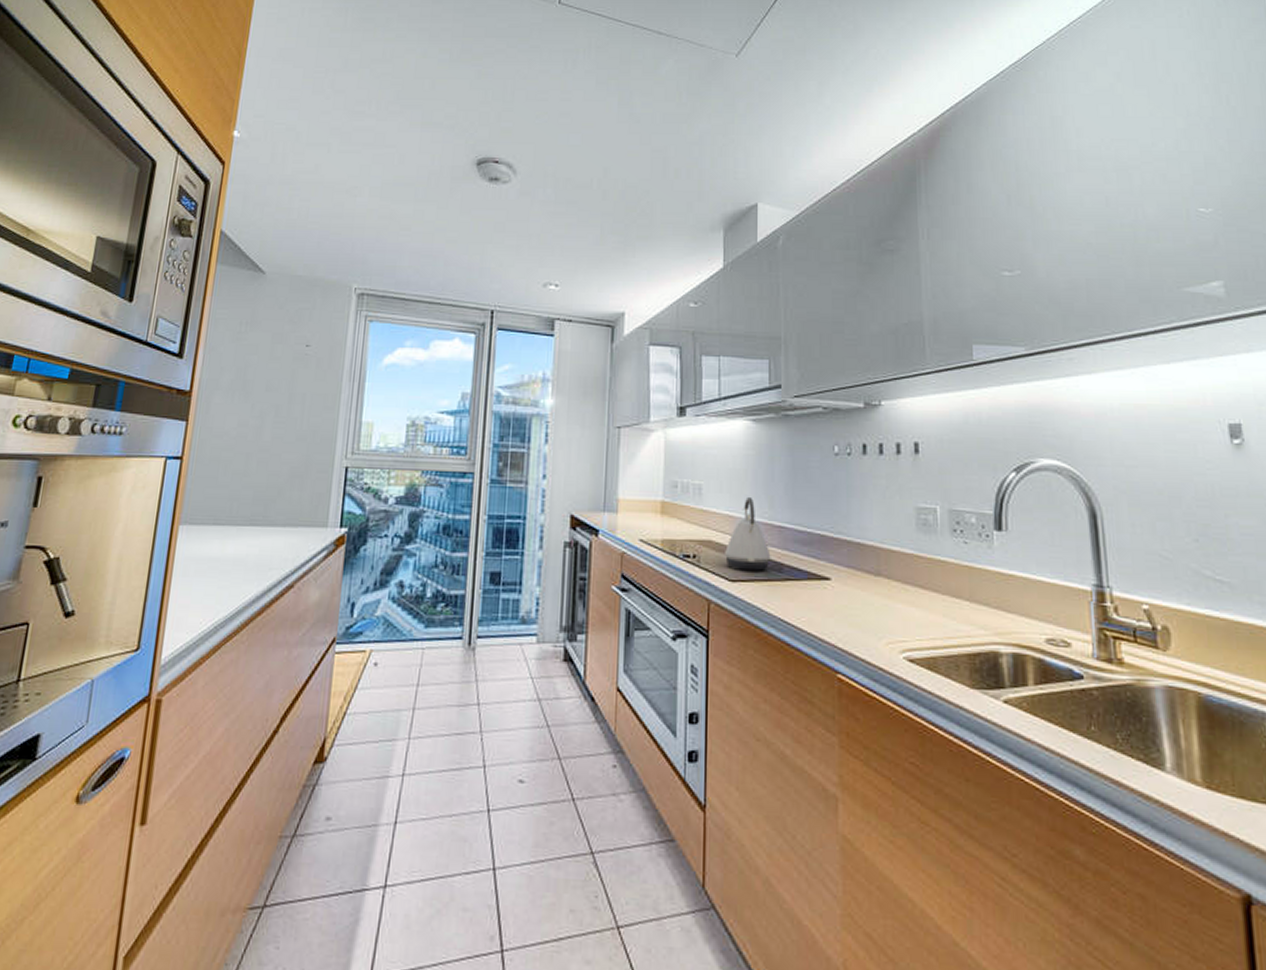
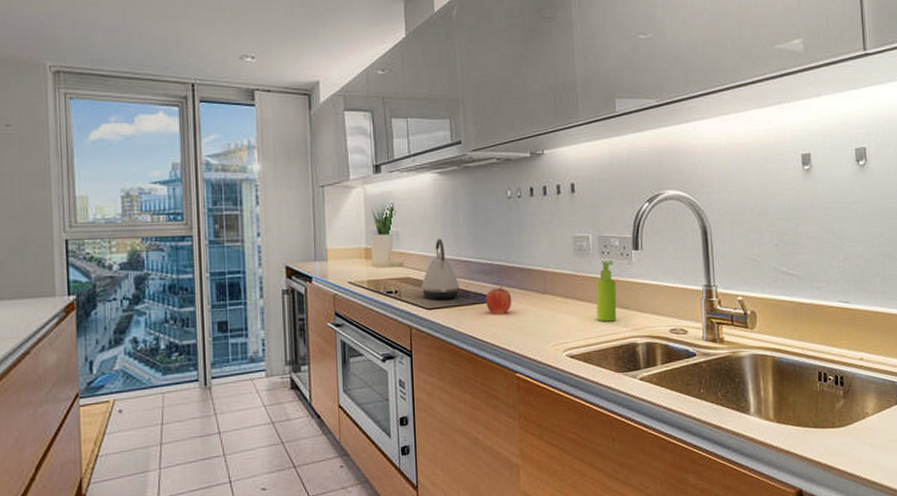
planter: none [668,451,706,527] -> present [370,203,404,268]
fruit: none [802,560,836,596] -> present [485,285,512,314]
soap dispenser: none [945,541,973,621] -> present [596,261,617,322]

